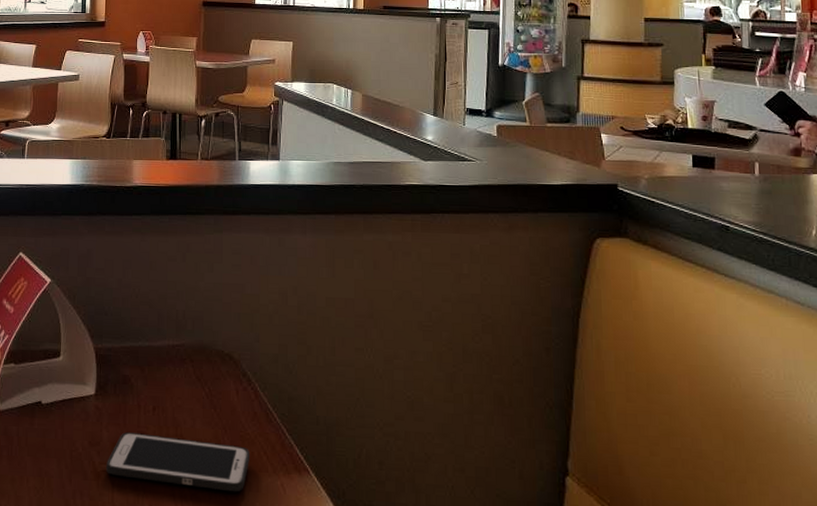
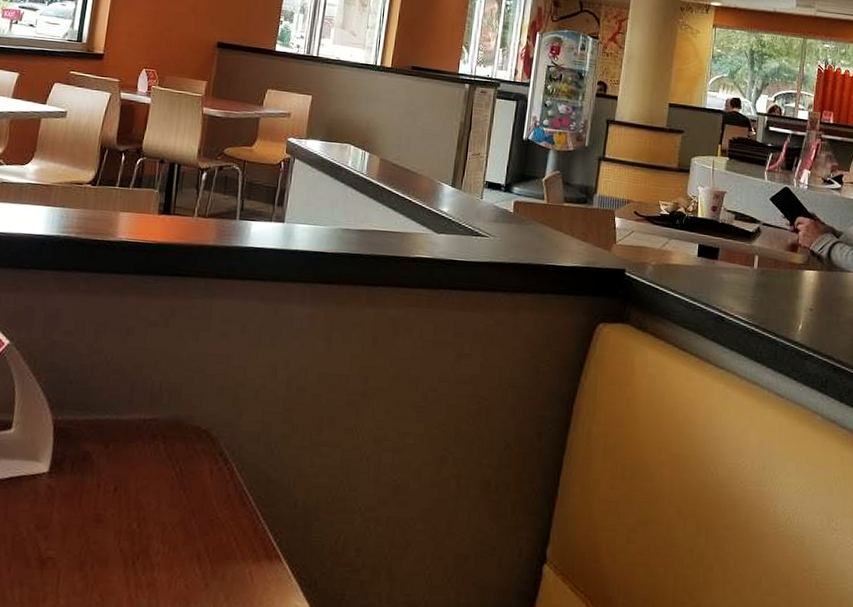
cell phone: present [106,432,249,492] -> none [53,515,218,581]

